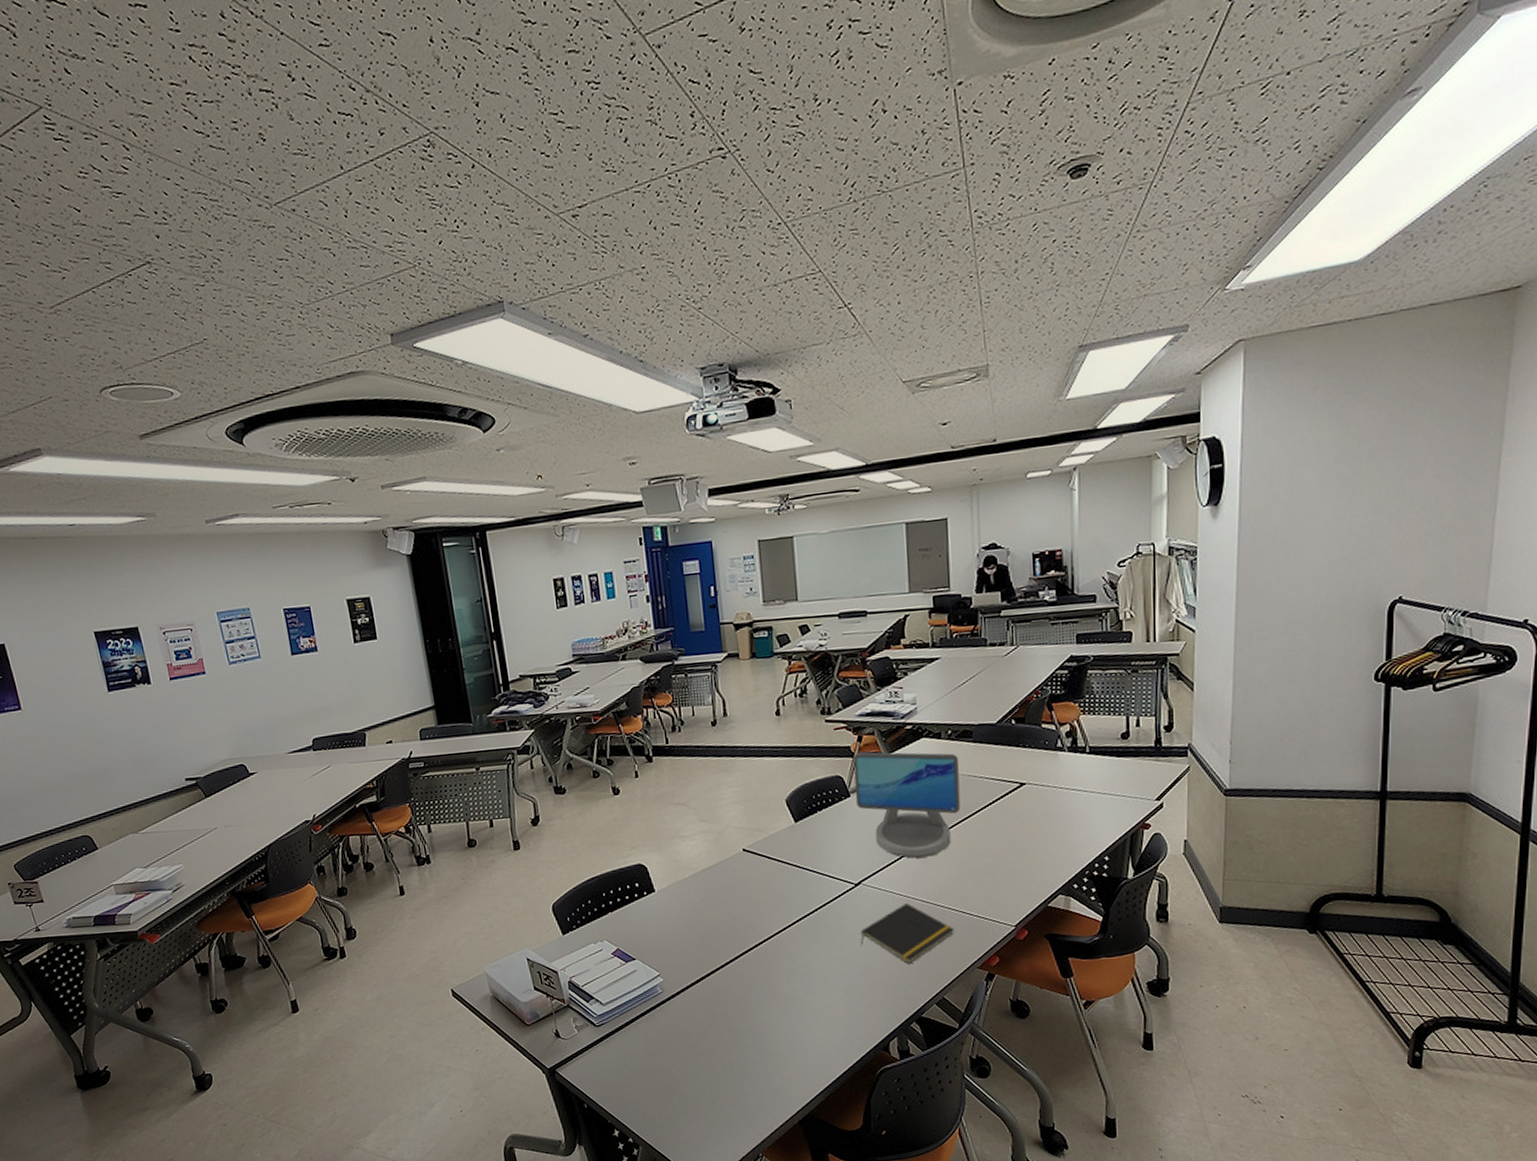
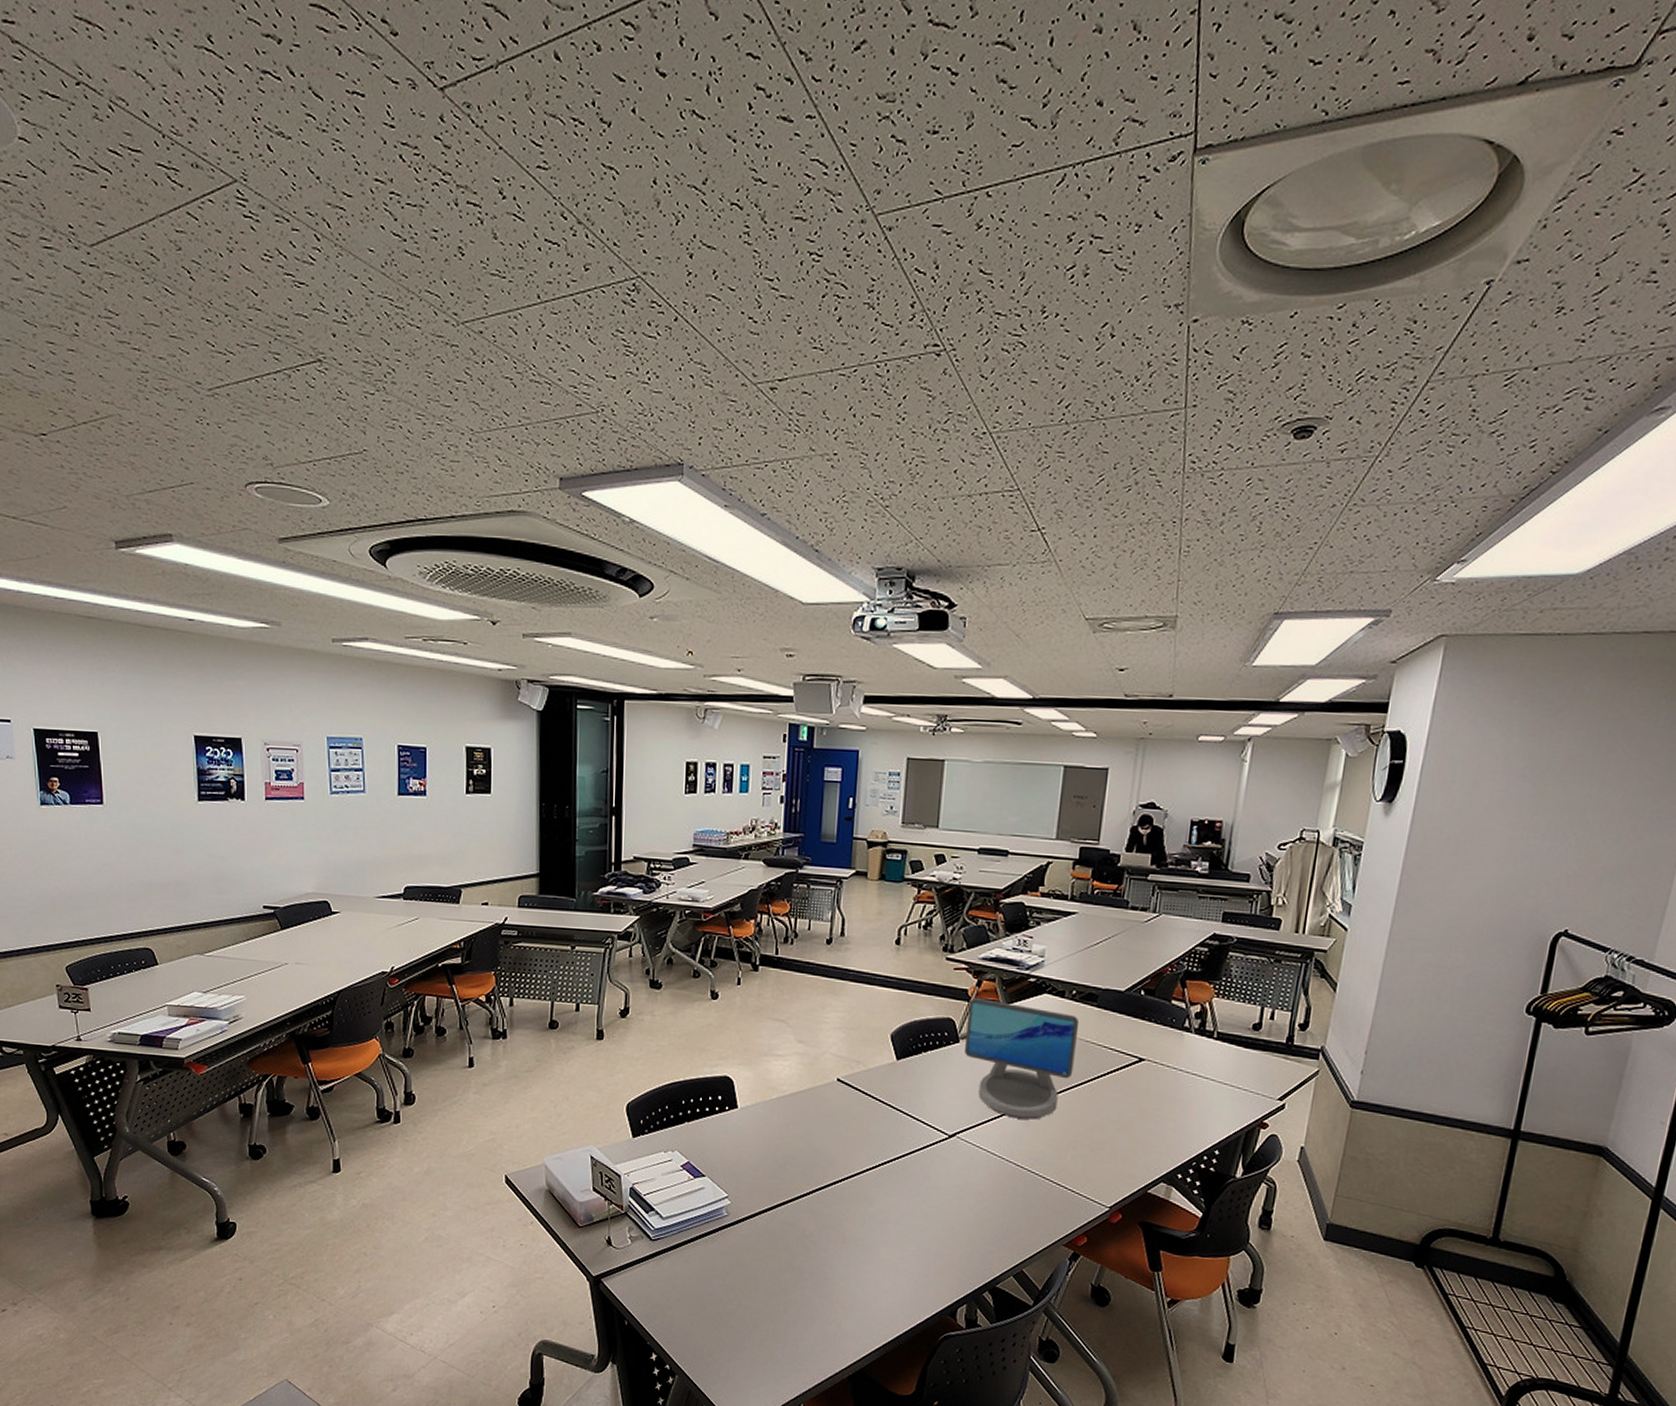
notepad: present [860,902,954,964] -> none [945,1163,1045,1229]

